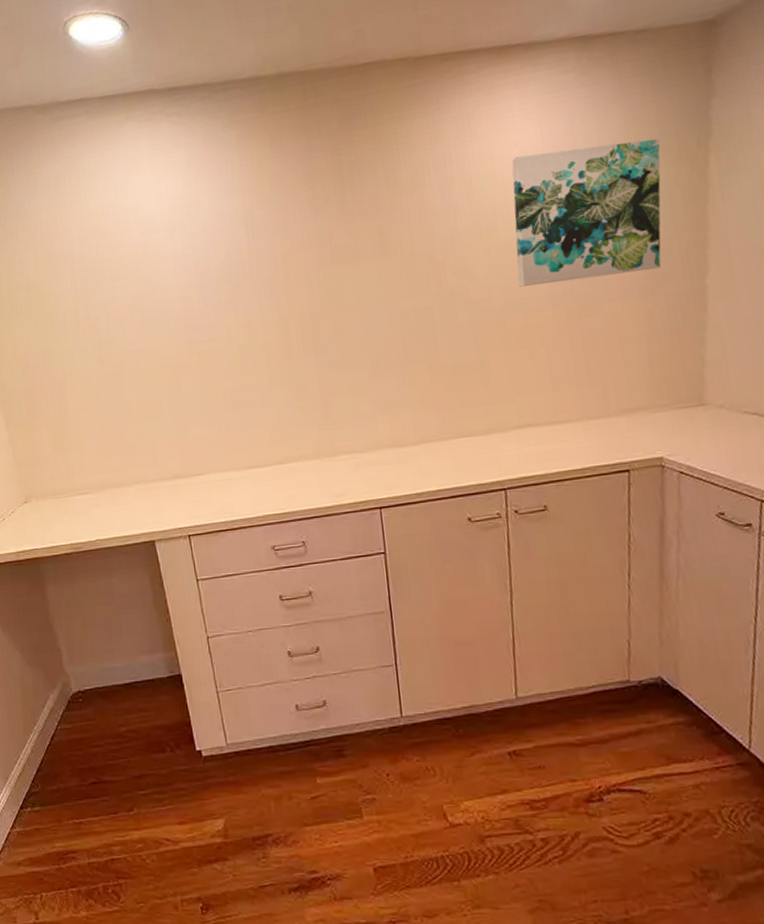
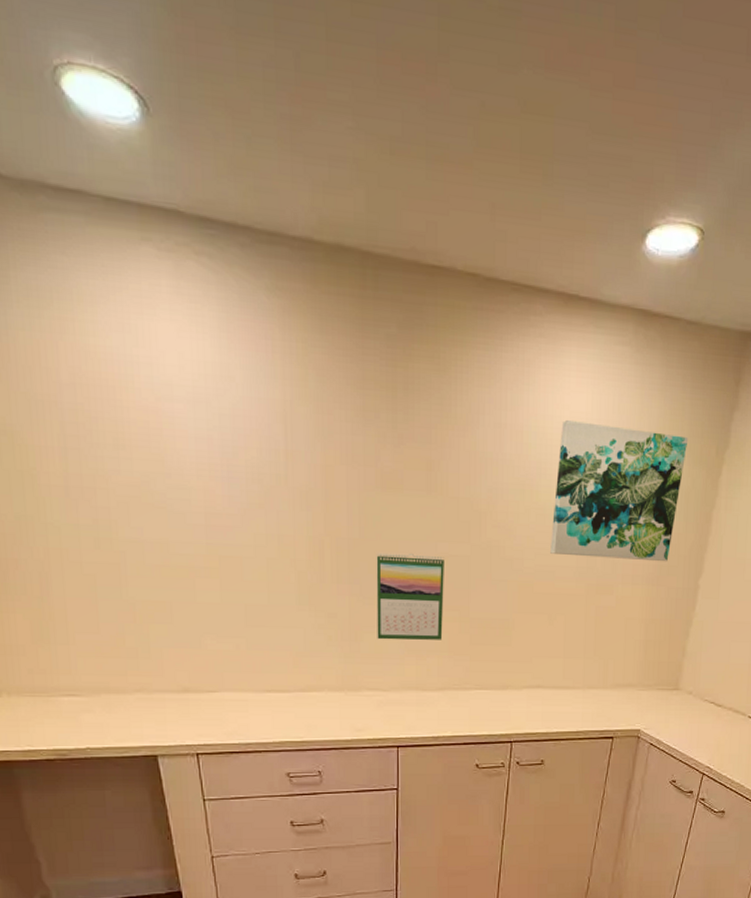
calendar: none [339,312,415,403] -> present [376,552,444,641]

